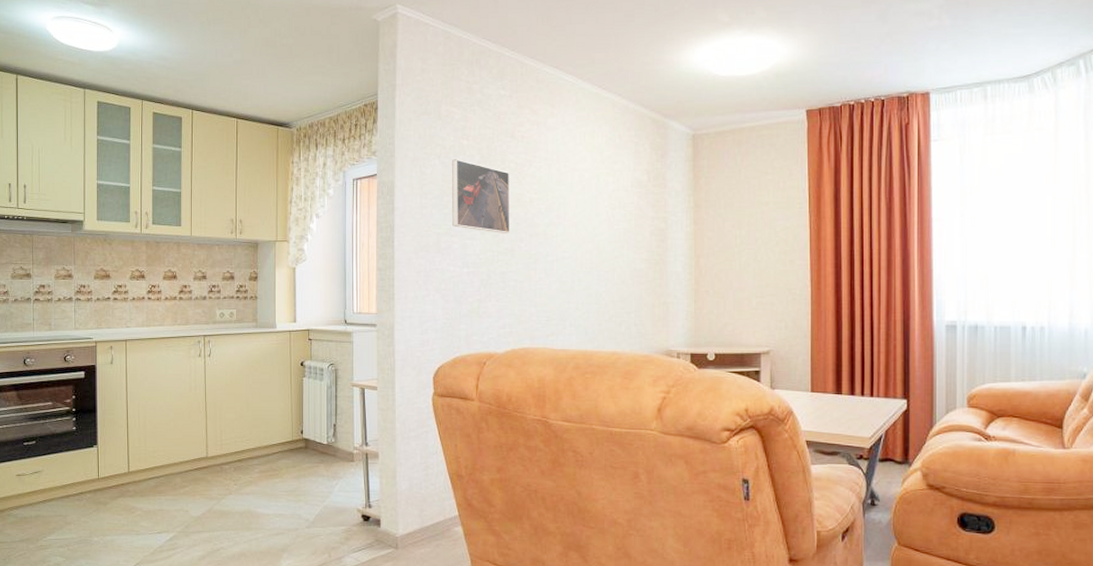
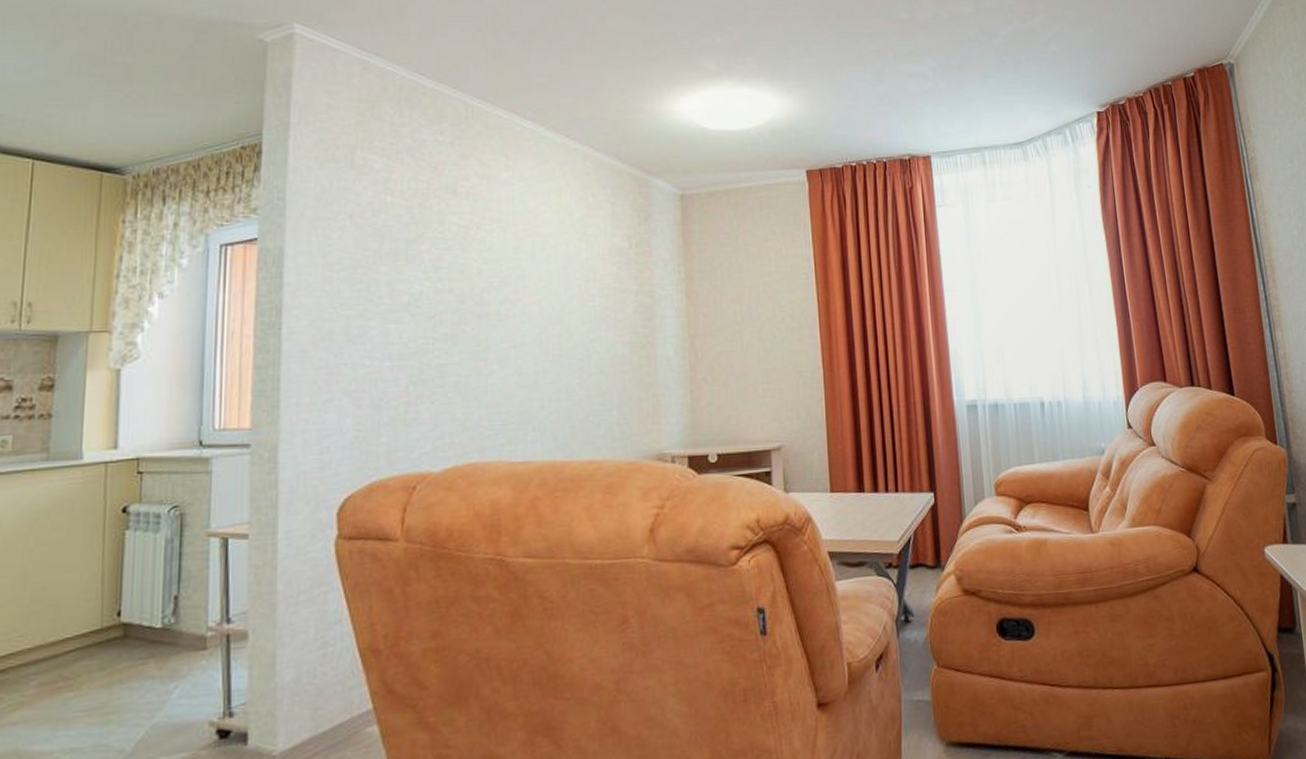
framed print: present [452,159,510,233] -> none [369,219,451,315]

